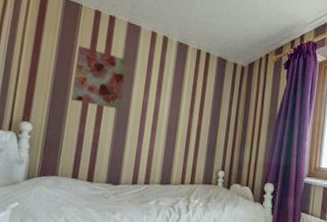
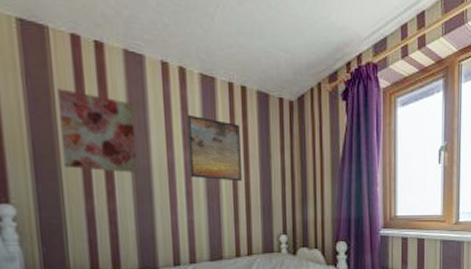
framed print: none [157,70,200,124] -> present [187,114,242,182]

